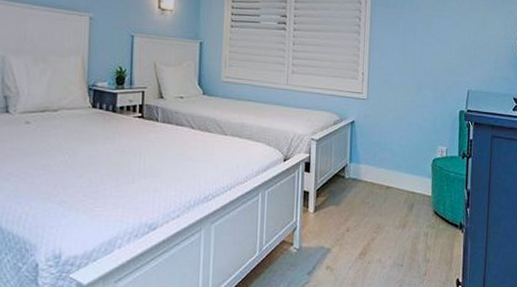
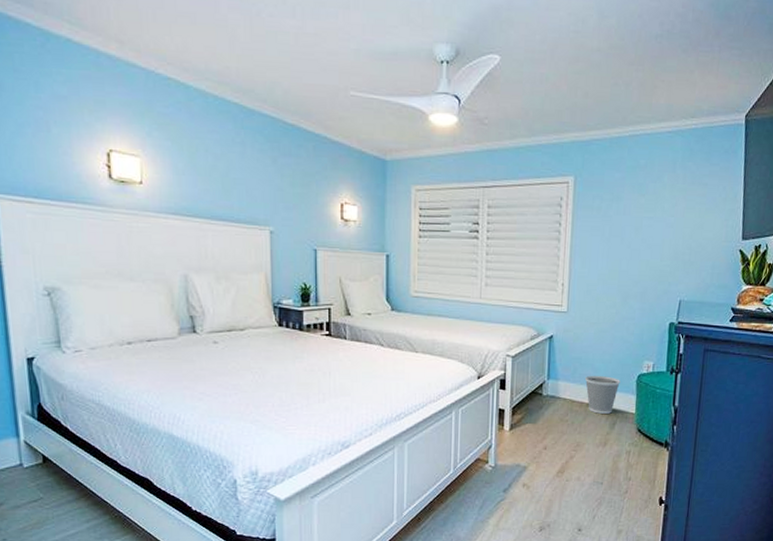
wastebasket: none [384,159,417,196] -> present [584,375,620,414]

